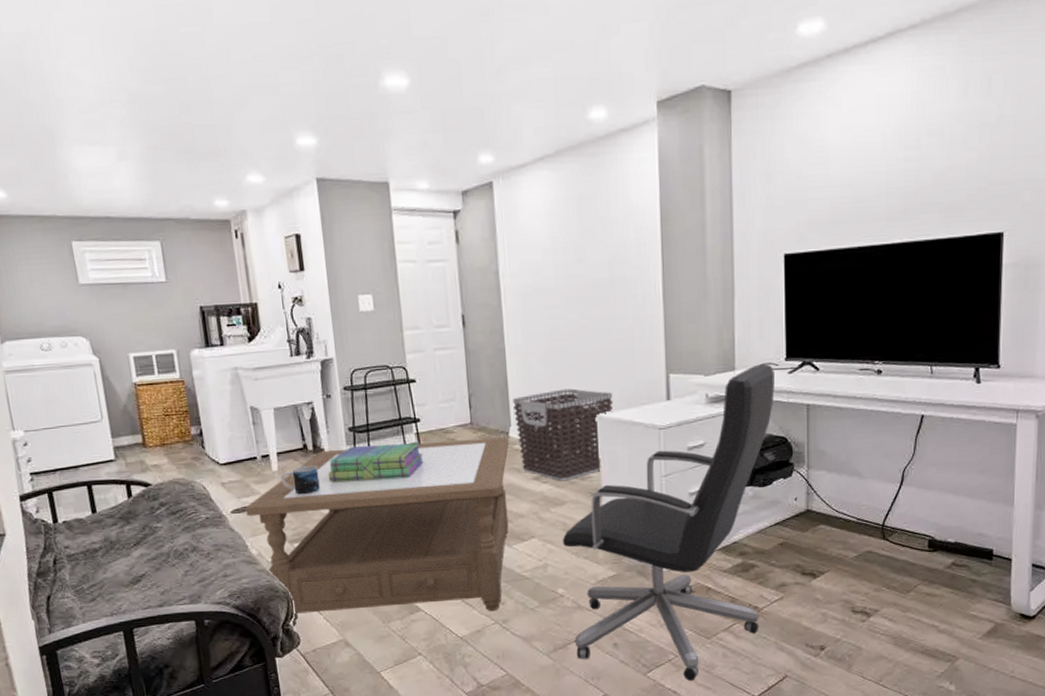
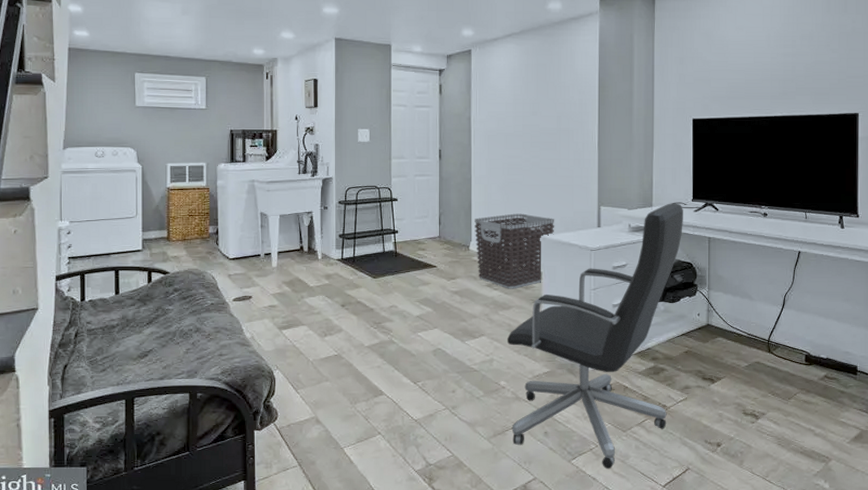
coffee table: present [245,437,509,628] -> none [246,250,469,404]
mug: present [281,465,320,496] -> none [278,264,310,289]
stack of books: present [328,443,424,482] -> none [318,250,398,280]

